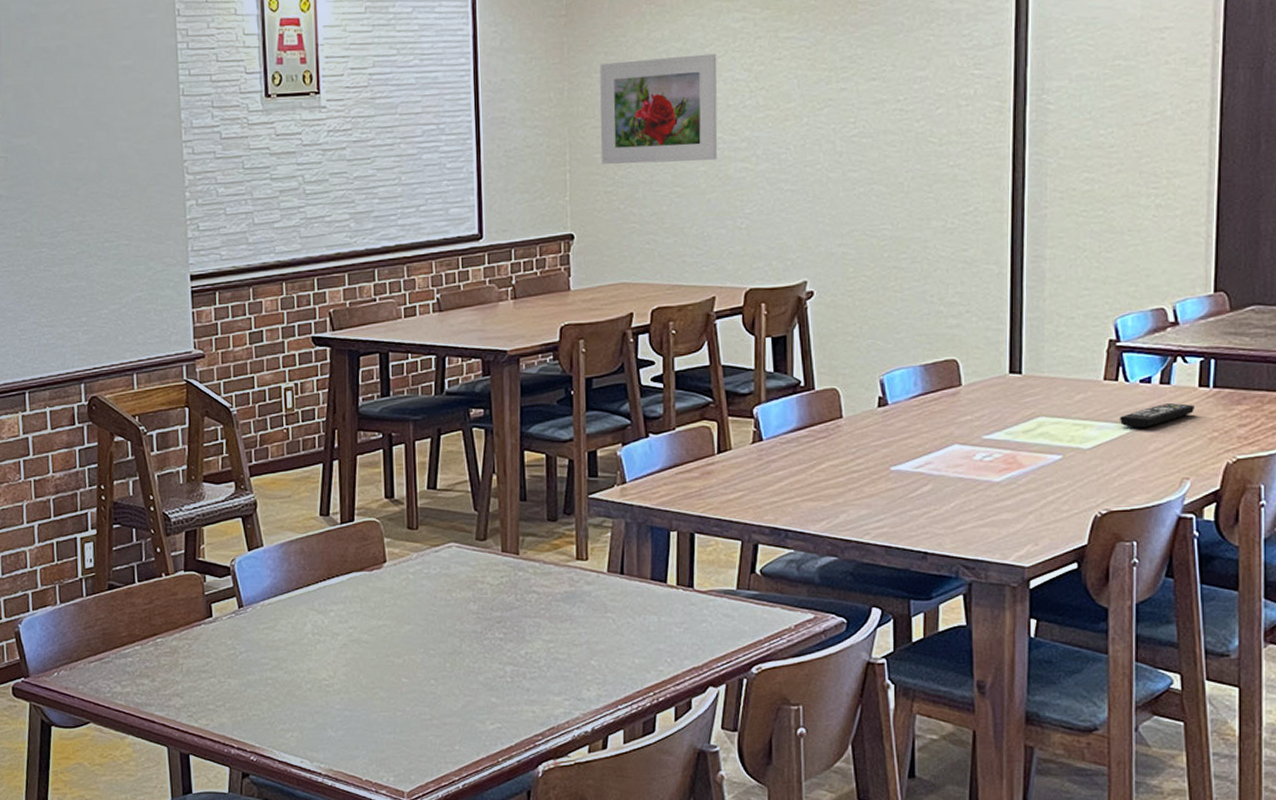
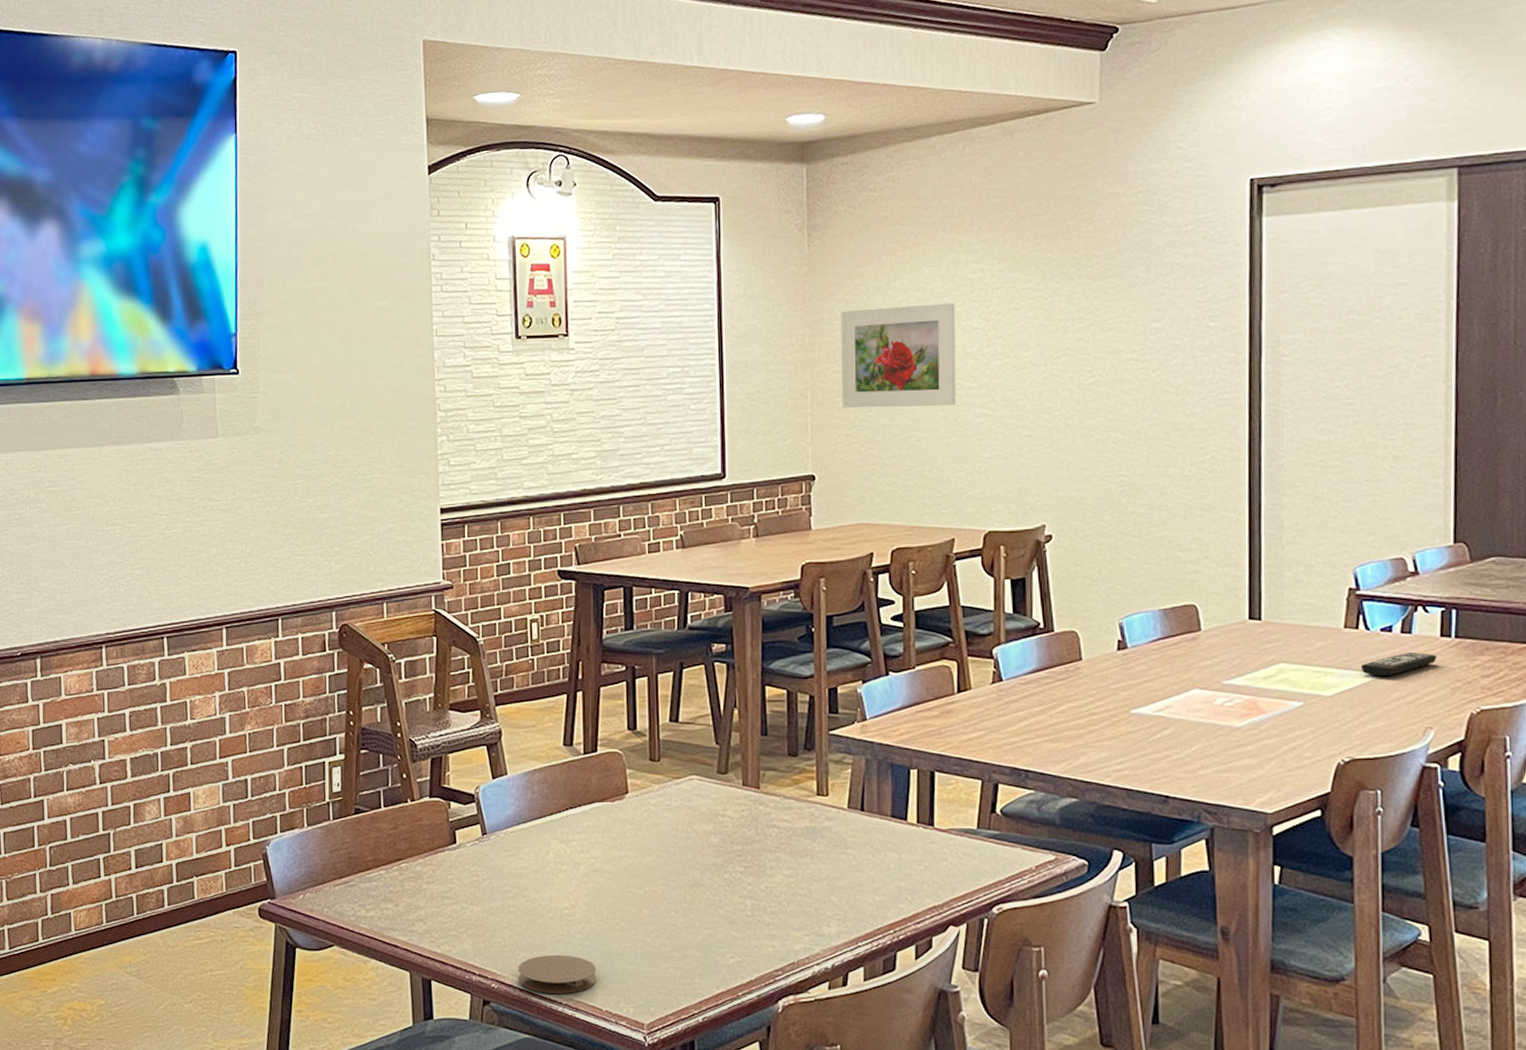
coaster: none [276,725,356,764] -> present [517,954,597,994]

